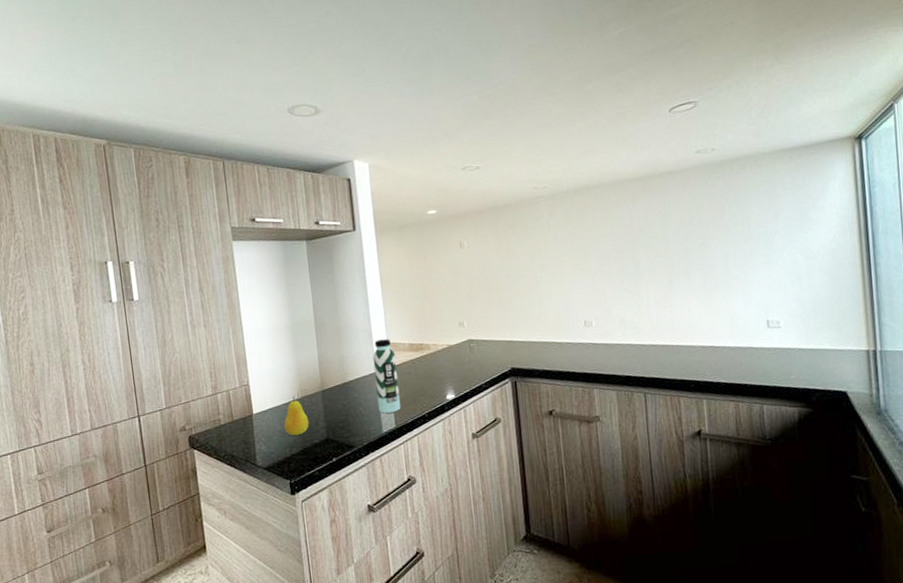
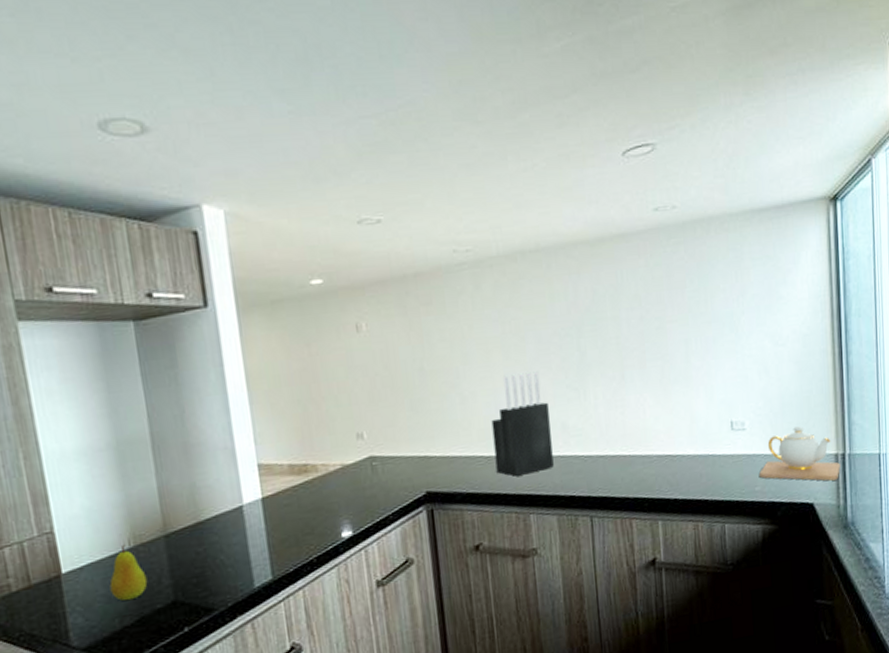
water bottle: present [372,339,401,414] -> none [237,459,280,562]
knife block: none [562,278,613,359] -> present [491,371,554,477]
teapot: none [794,325,872,373] -> present [759,426,840,481]

